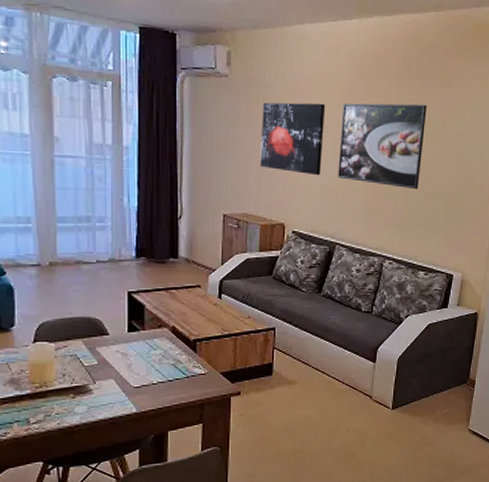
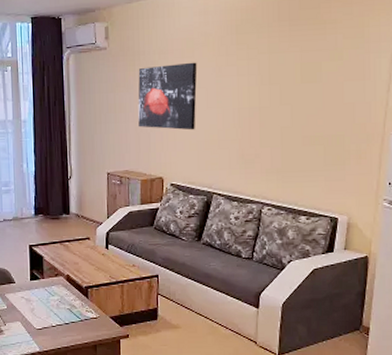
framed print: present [338,103,427,190] -> none [212,50,300,135]

